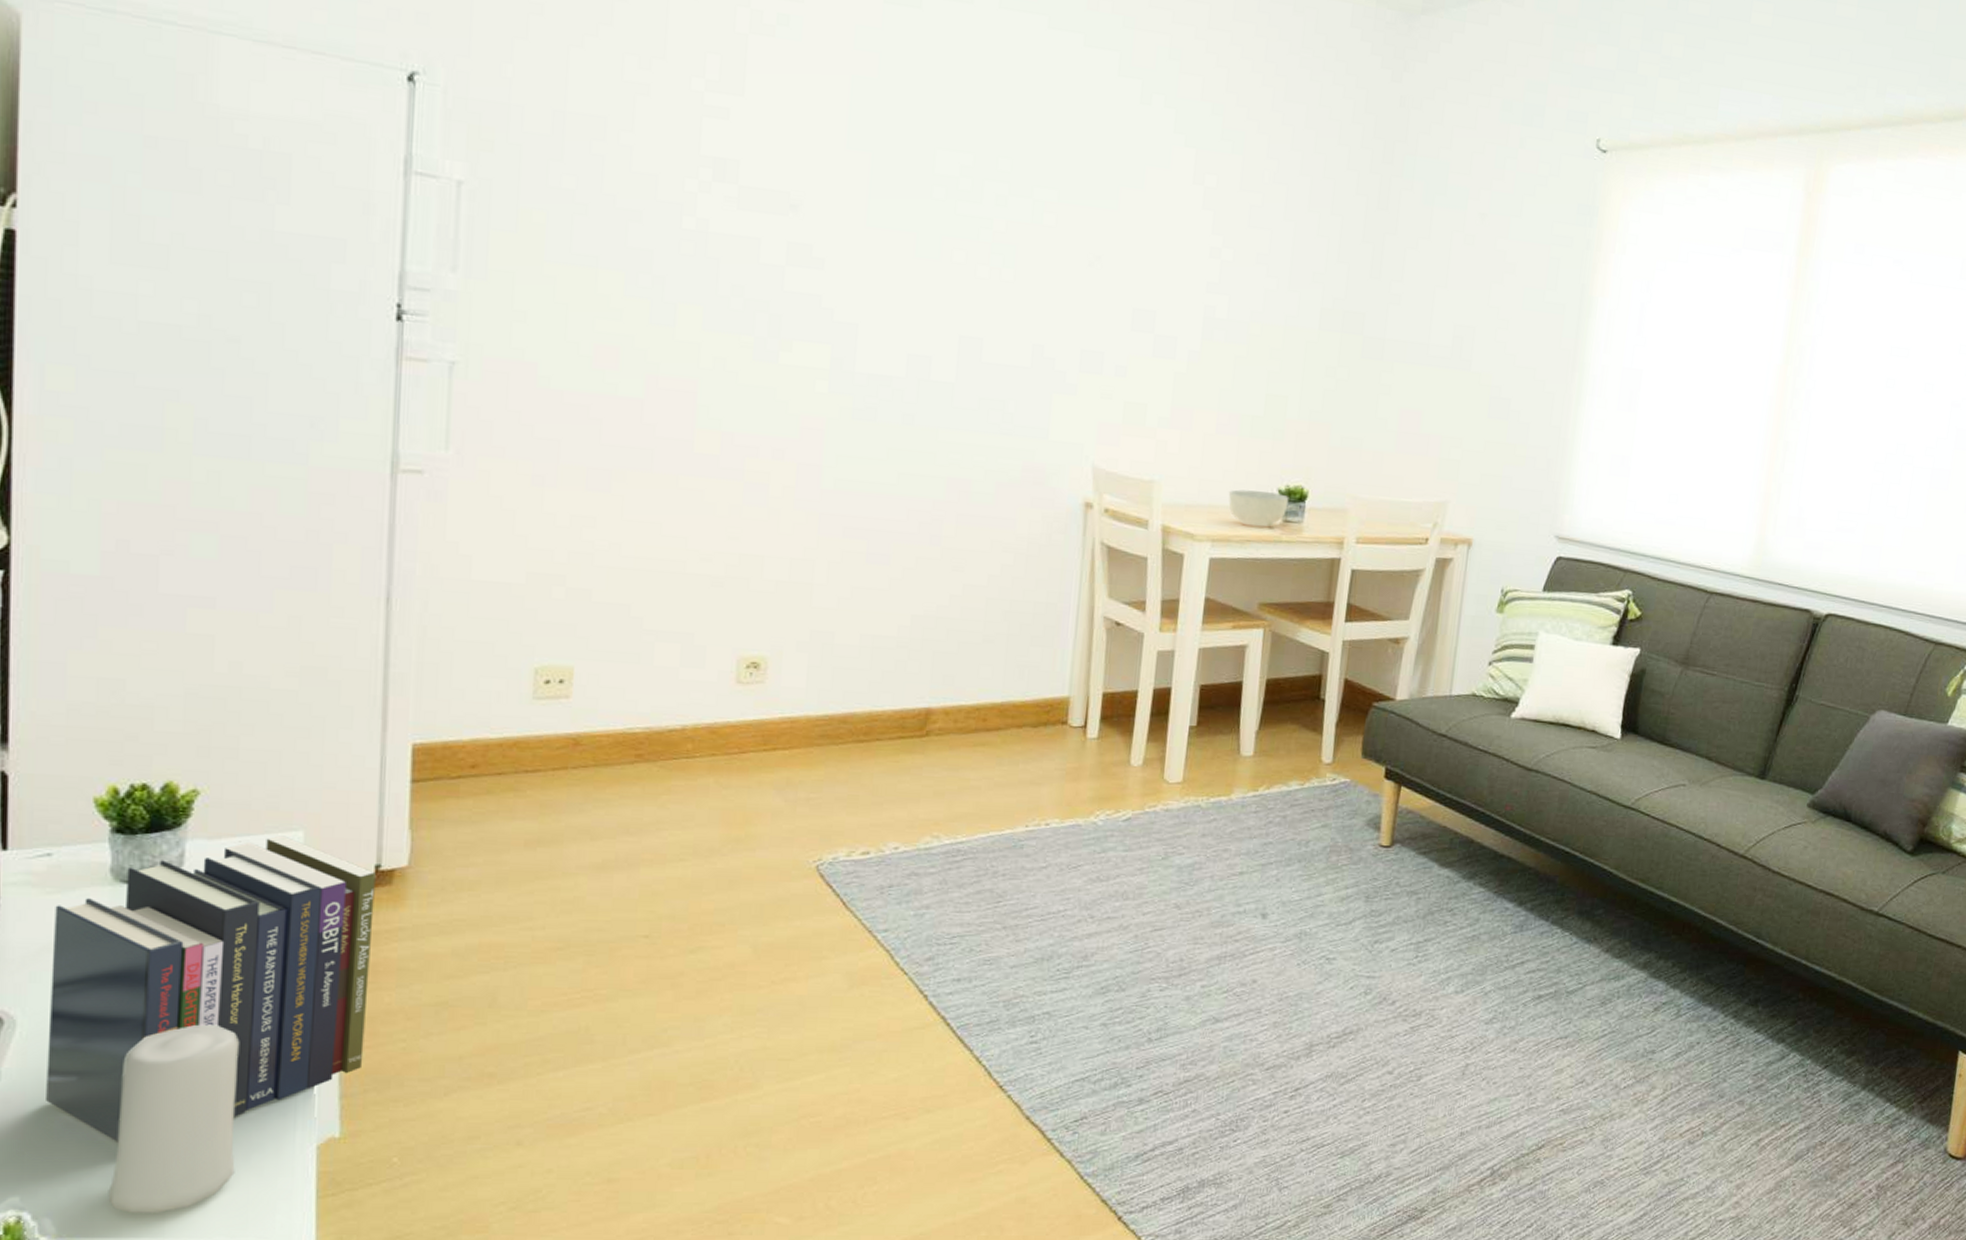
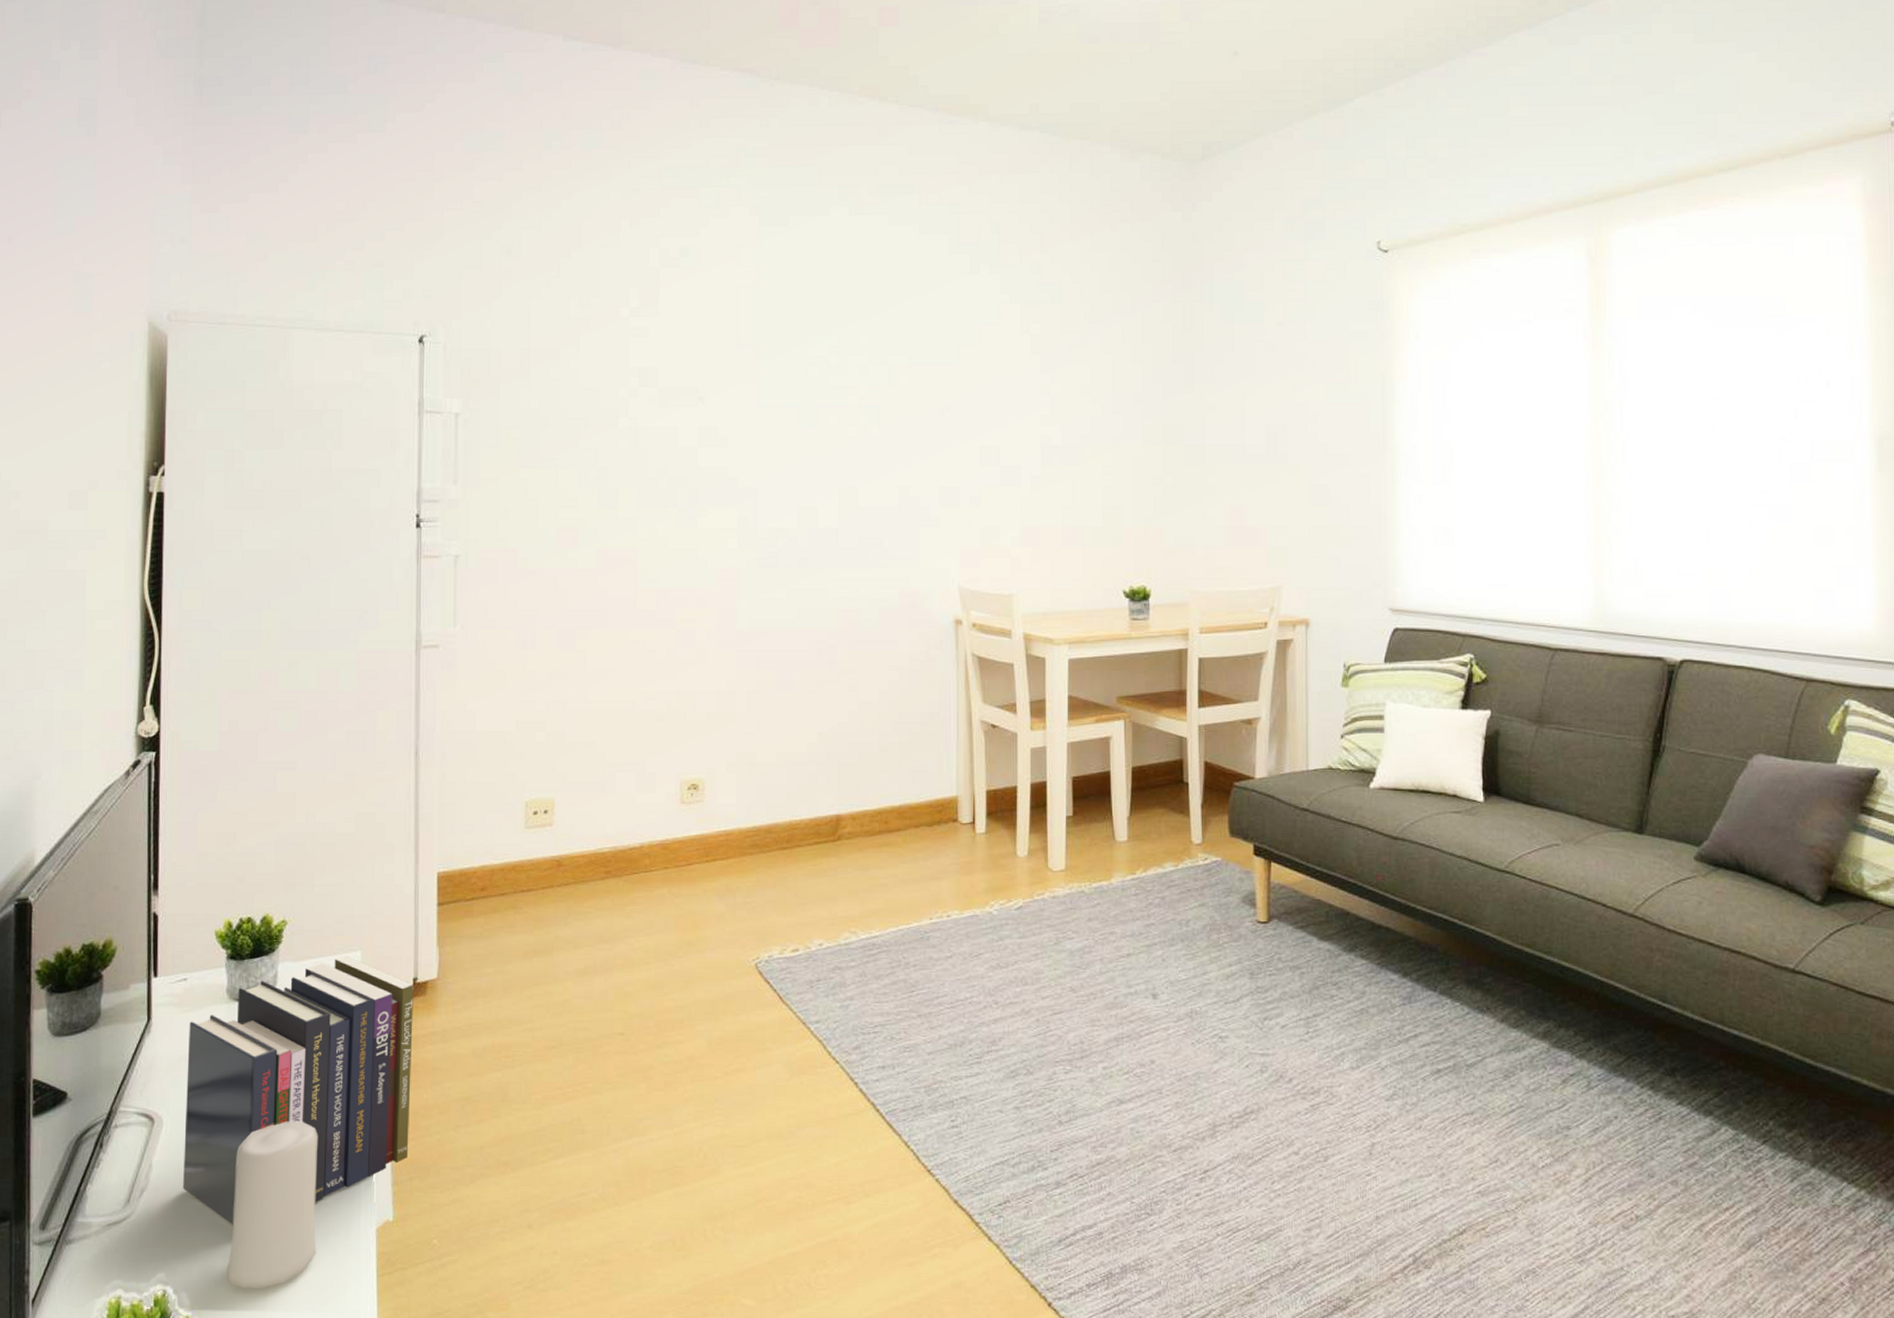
bowl: present [1228,489,1289,528] -> none [1079,595,1134,628]

